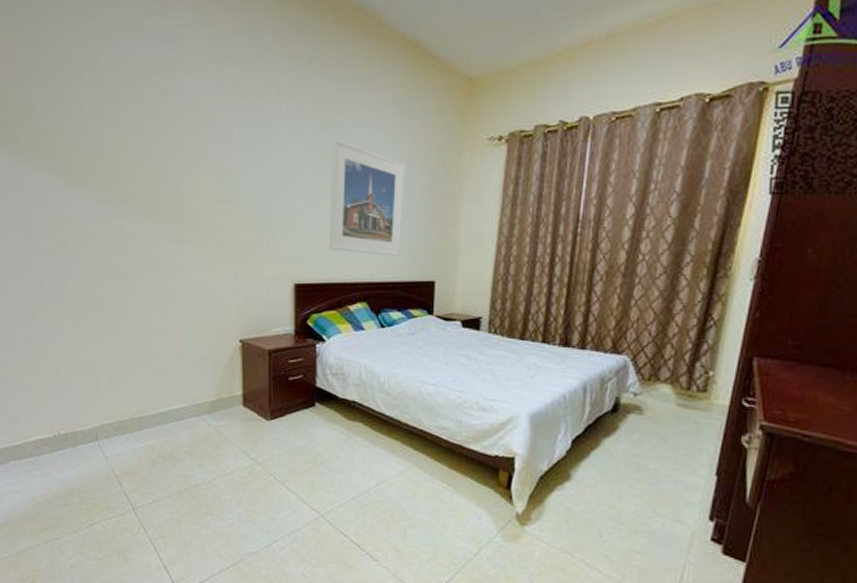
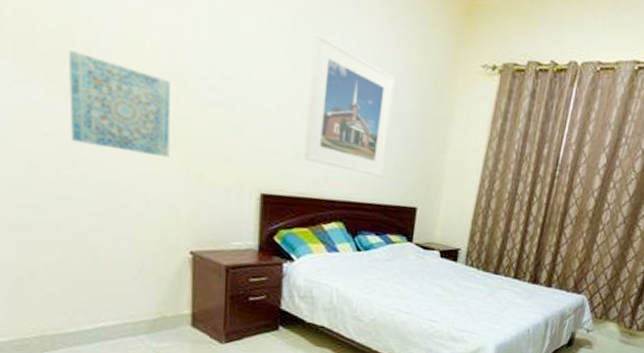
wall art: none [149,187,222,263] -> present [69,49,171,158]

